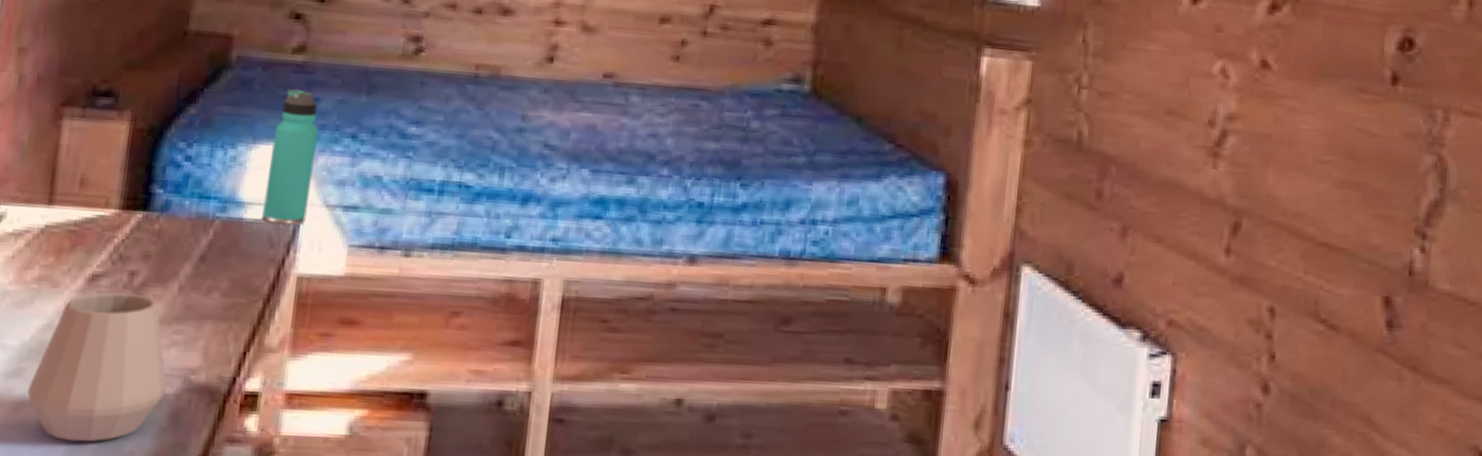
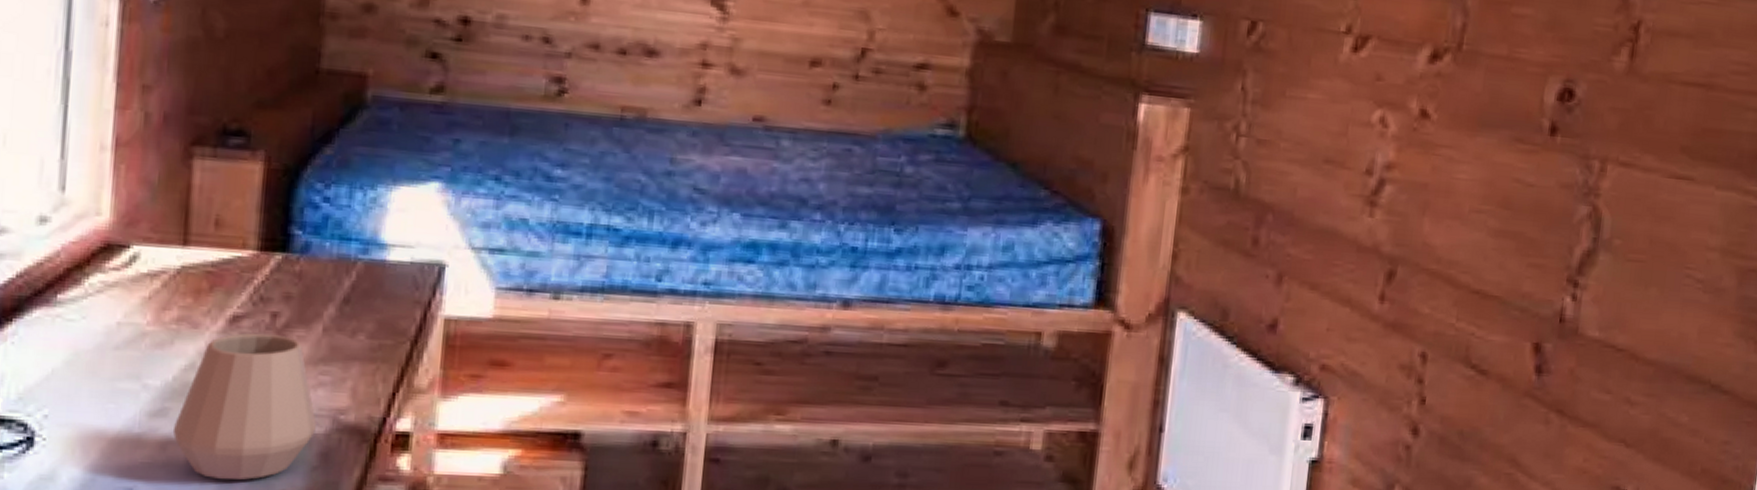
thermos bottle: present [262,88,319,226] -> none [405,129,460,268]

